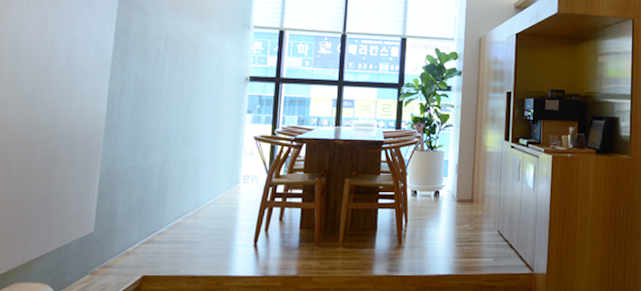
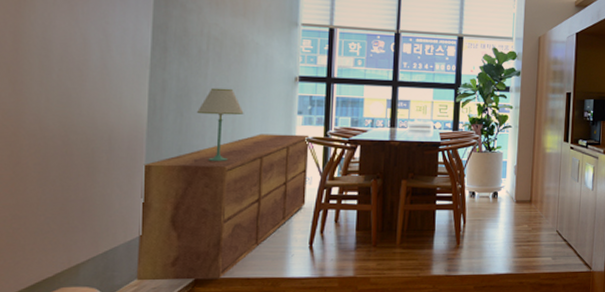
sideboard: none [86,132,258,278] -> present [136,134,310,281]
table lamp: none [153,87,196,159] -> present [197,87,244,161]

